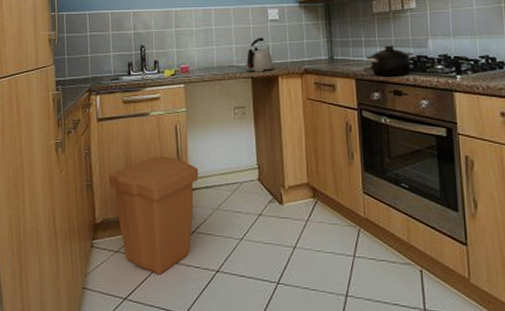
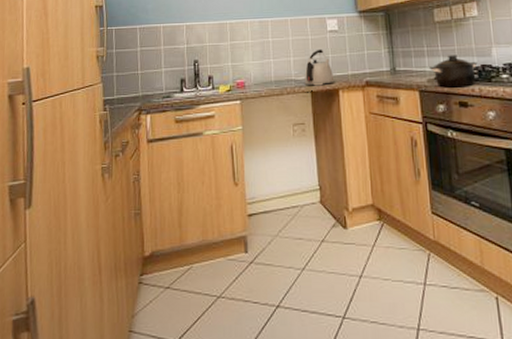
trash can: present [109,156,199,274] -> none [159,179,257,312]

